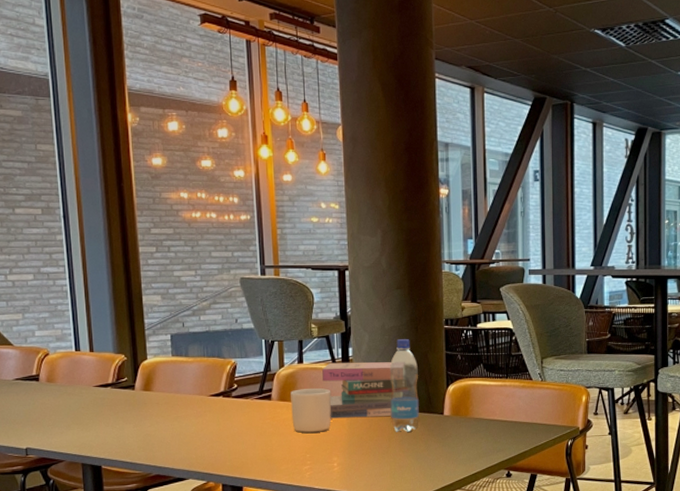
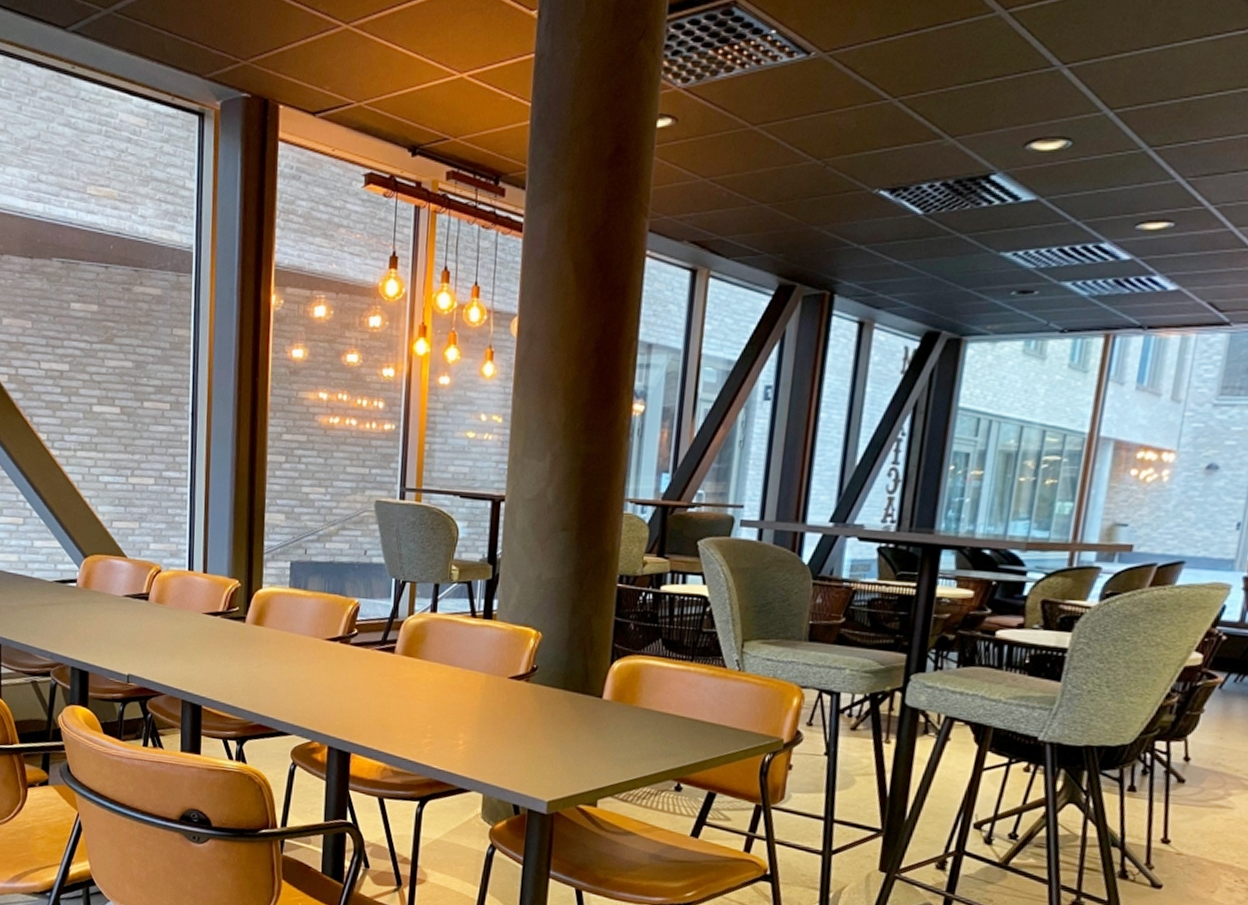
mug: present [291,388,332,433] -> none [415,644,466,701]
books: present [322,362,392,419] -> none [457,615,544,691]
bottle: present [389,339,419,432] -> none [535,595,577,715]

